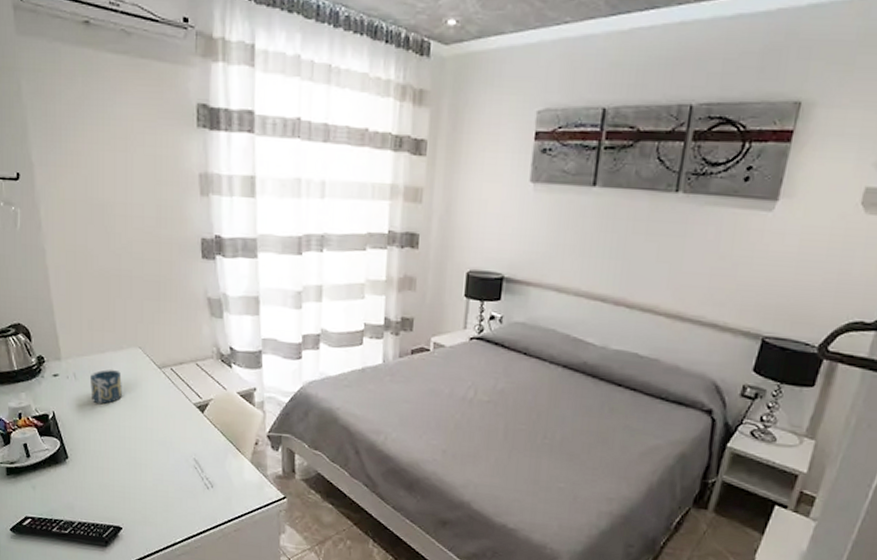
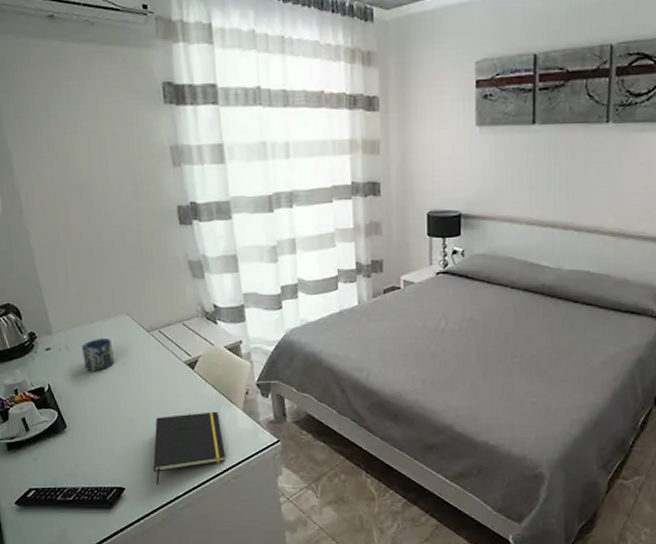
notepad: none [152,458,228,529] -> present [153,411,225,485]

